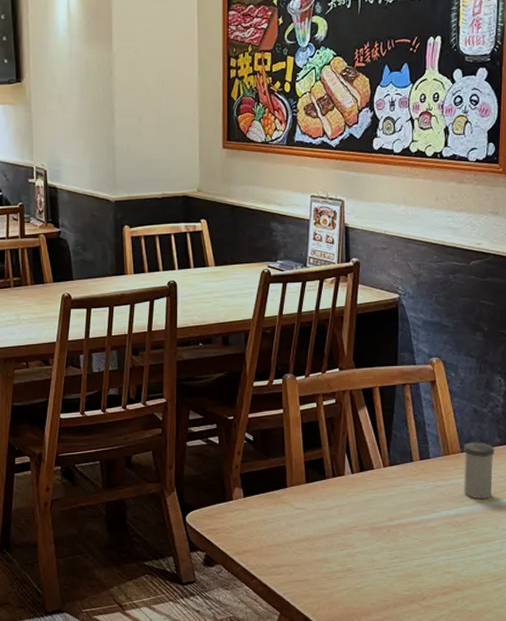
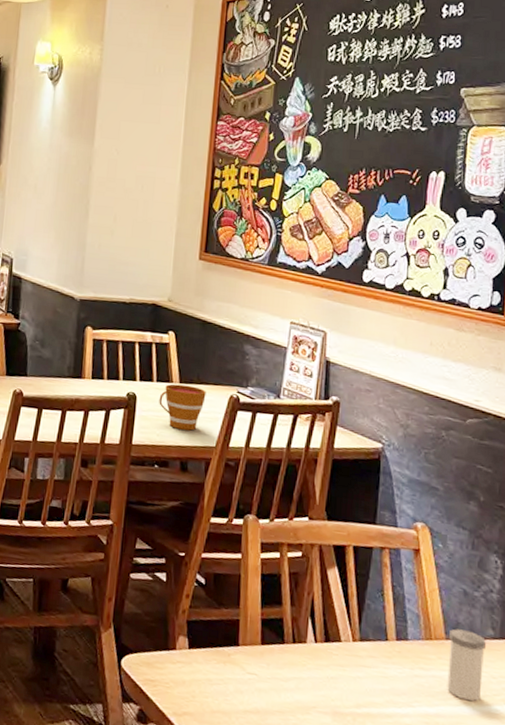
cup: none [198,267,240,308] -> present [159,383,206,431]

